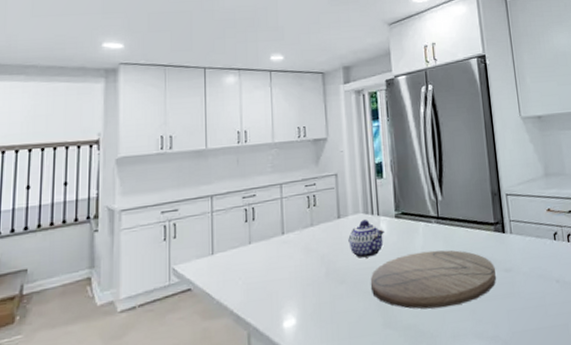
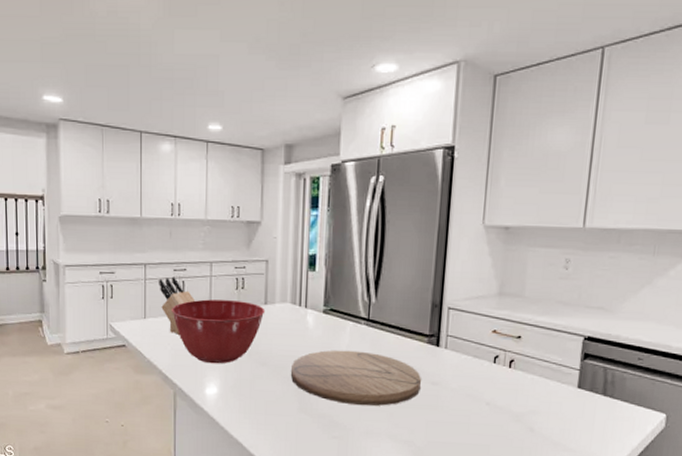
knife block: none [227,204,266,268] -> present [159,276,195,336]
mixing bowl: none [242,218,339,293] -> present [172,299,266,364]
teapot: present [348,220,385,258] -> none [273,310,311,346]

